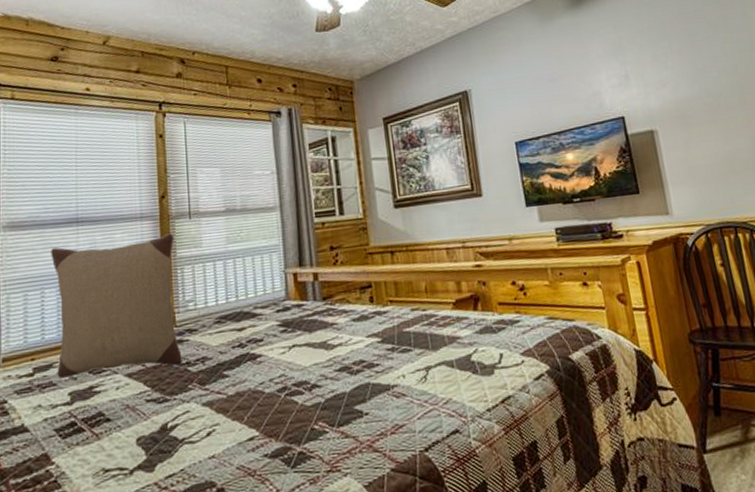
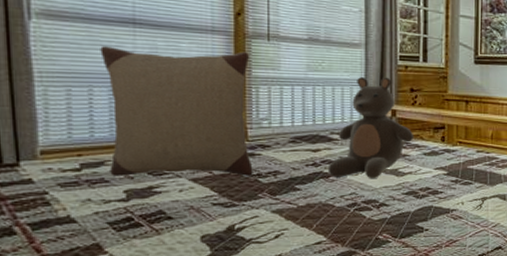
teddy bear: none [254,237,340,358] -> present [327,77,414,179]

